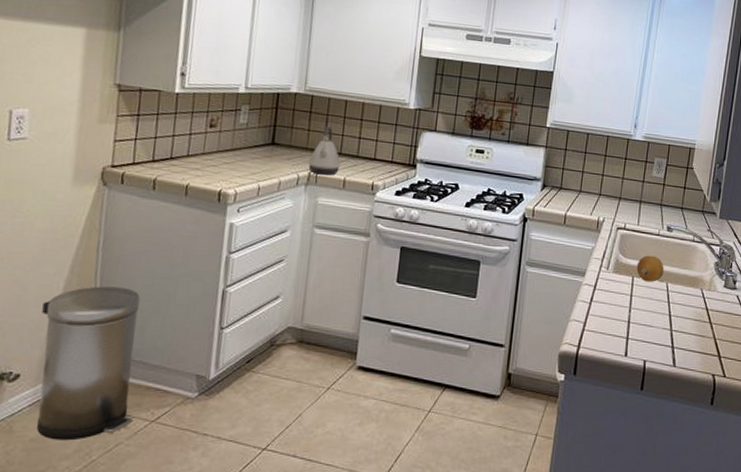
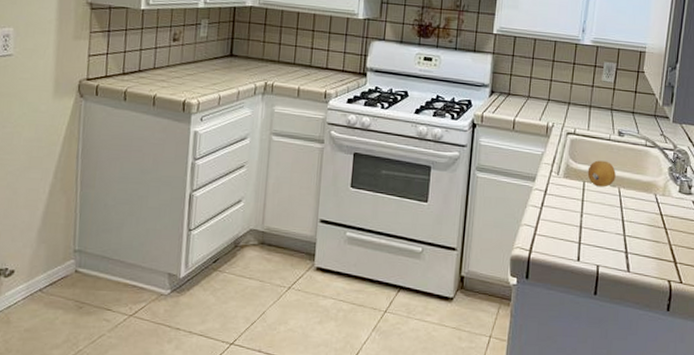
pedal bin: present [37,286,141,441] -> none [30,190,117,332]
kettle: present [308,125,341,176] -> none [264,37,295,85]

